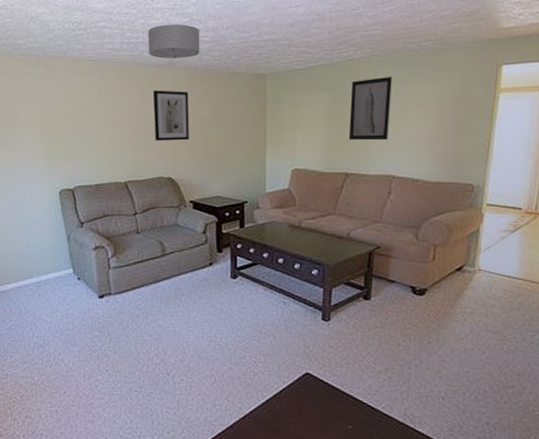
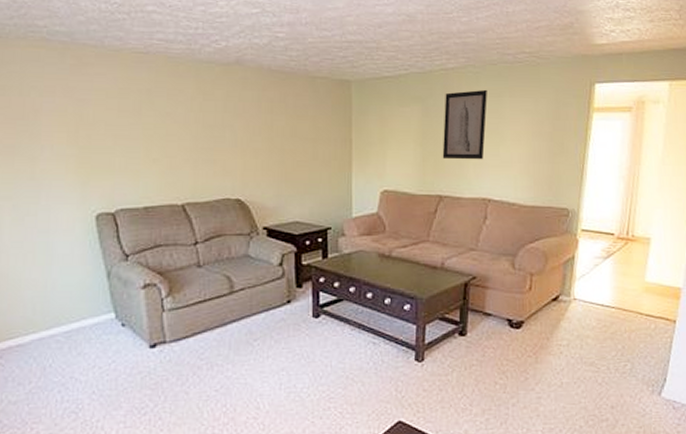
ceiling light: present [148,24,200,59] -> none [210,14,274,56]
wall art: present [152,90,189,141] -> none [216,93,262,155]

